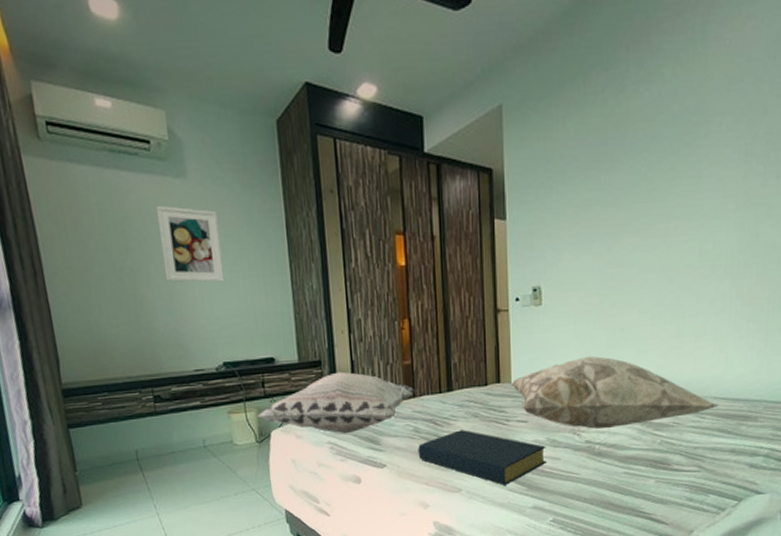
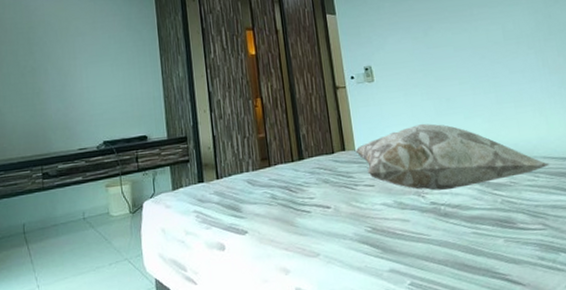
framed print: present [156,205,225,283] -> none [56,17,107,76]
decorative pillow: present [257,371,418,434] -> none [131,145,272,203]
hardback book: present [418,429,546,485] -> none [276,195,397,249]

